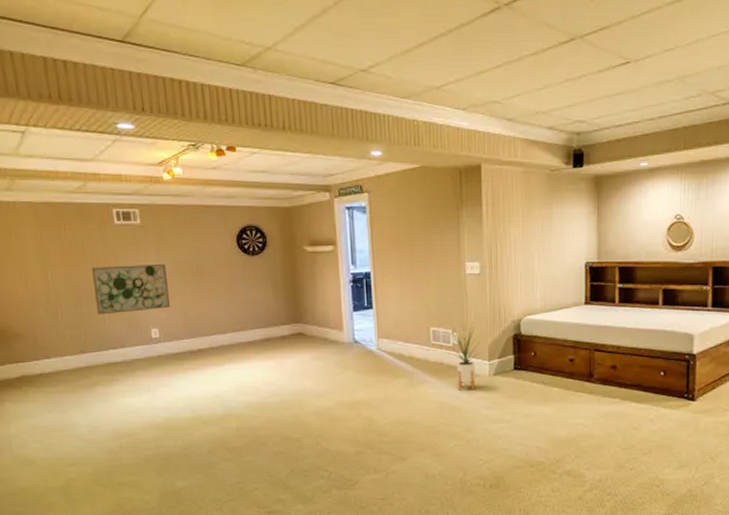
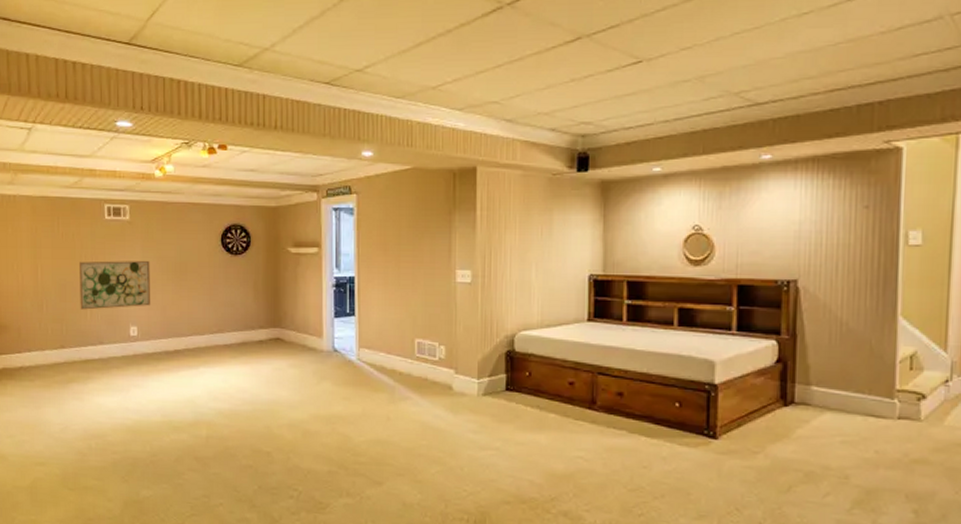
house plant: present [449,323,480,391] -> none [435,336,469,411]

